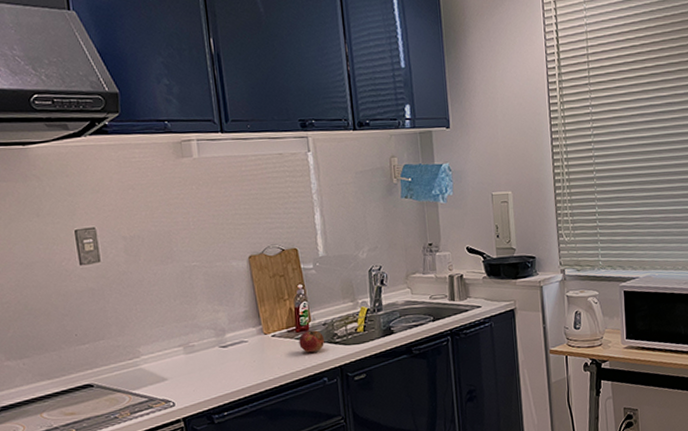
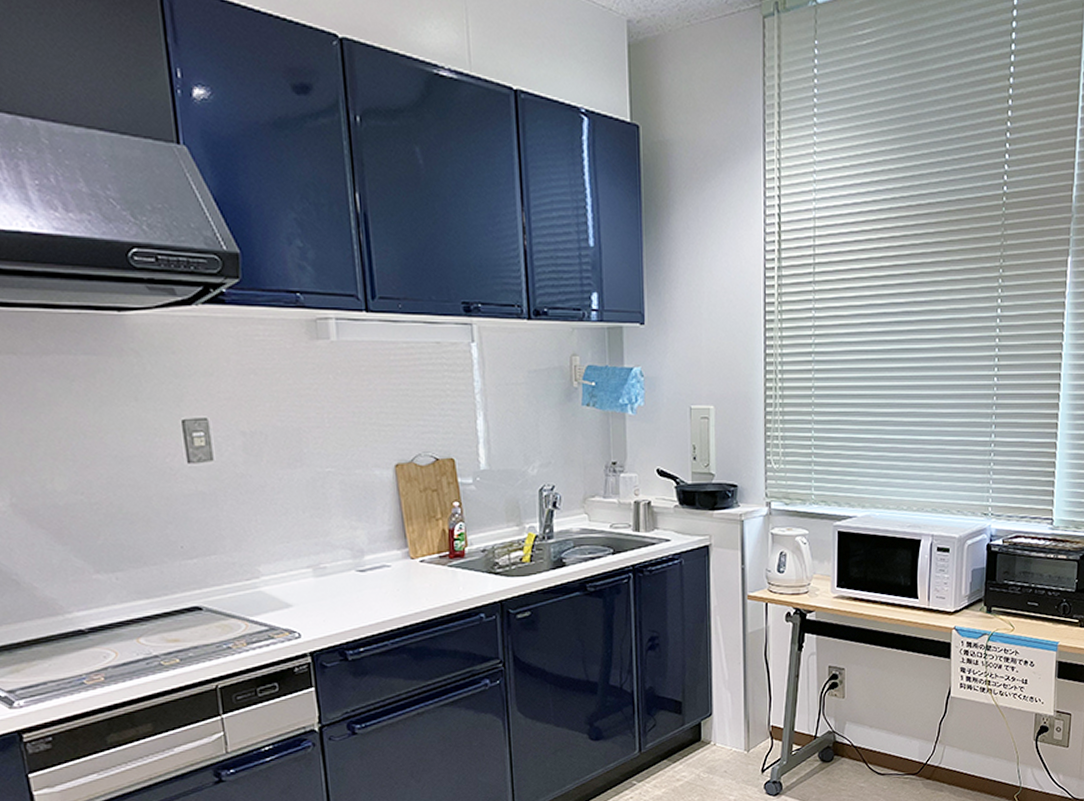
fruit: present [299,330,325,353] -> none [452,557,484,583]

